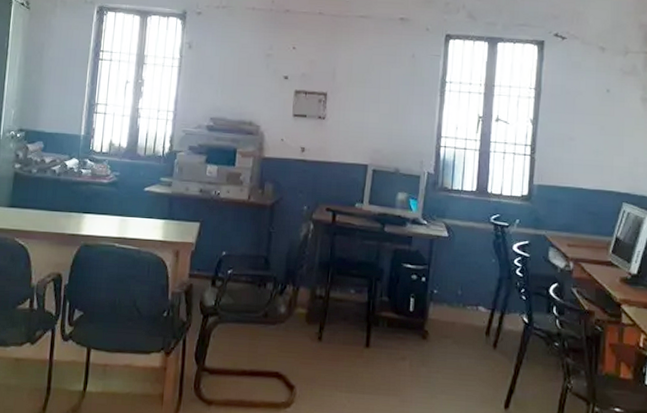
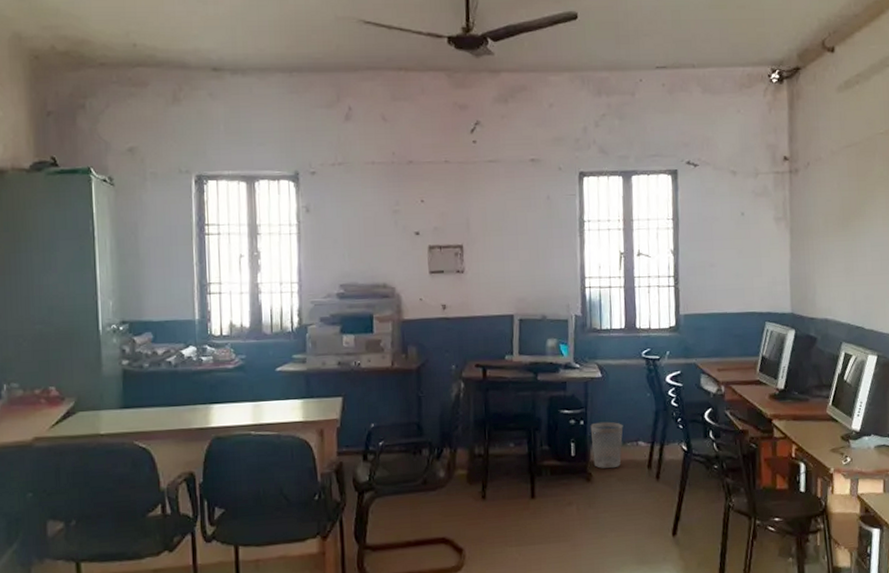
wastebasket: none [431,281,465,330] -> present [590,421,623,469]

